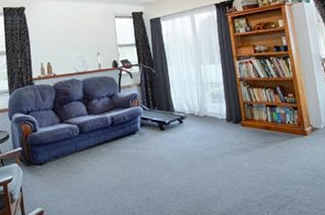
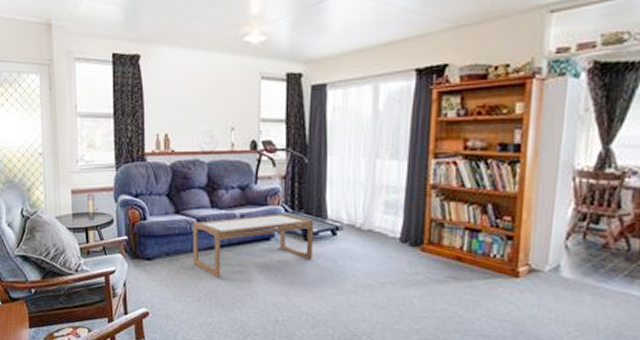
coffee table: none [75,111,169,171] -> present [193,212,315,278]

